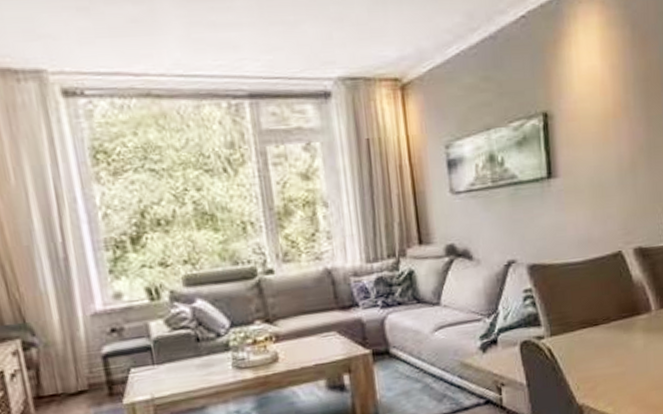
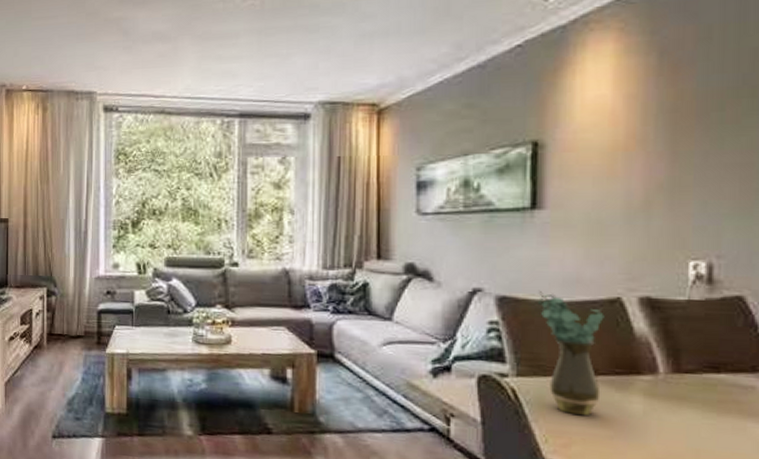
vase: none [560,255,614,361] -> present [538,291,605,416]

